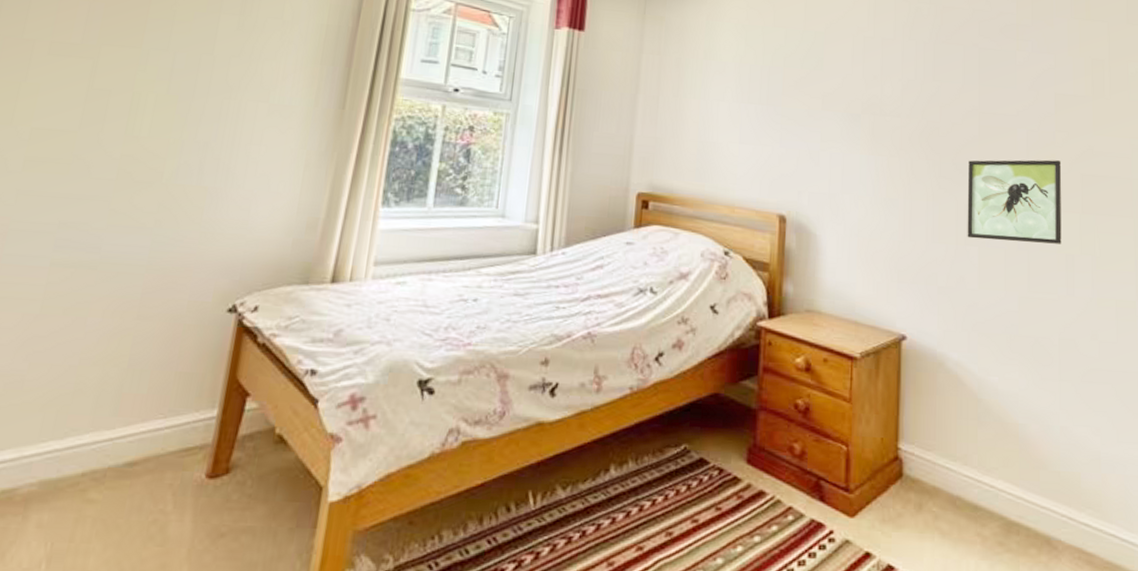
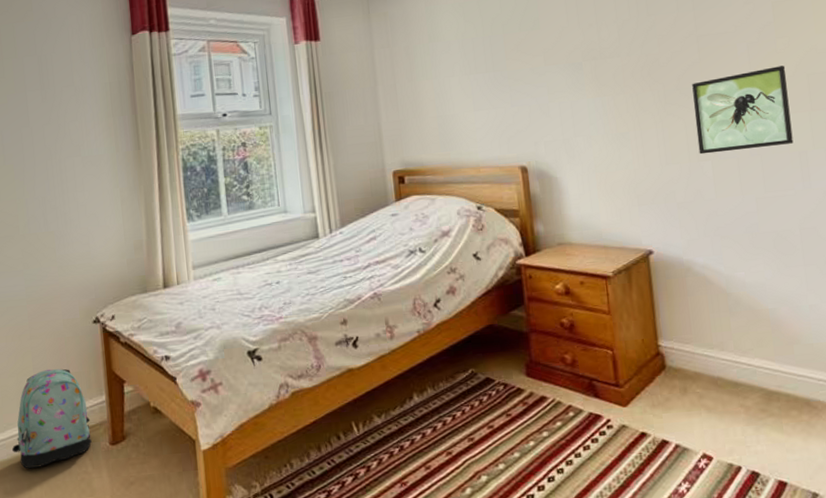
backpack: none [67,362,190,497] -> present [12,369,92,469]

